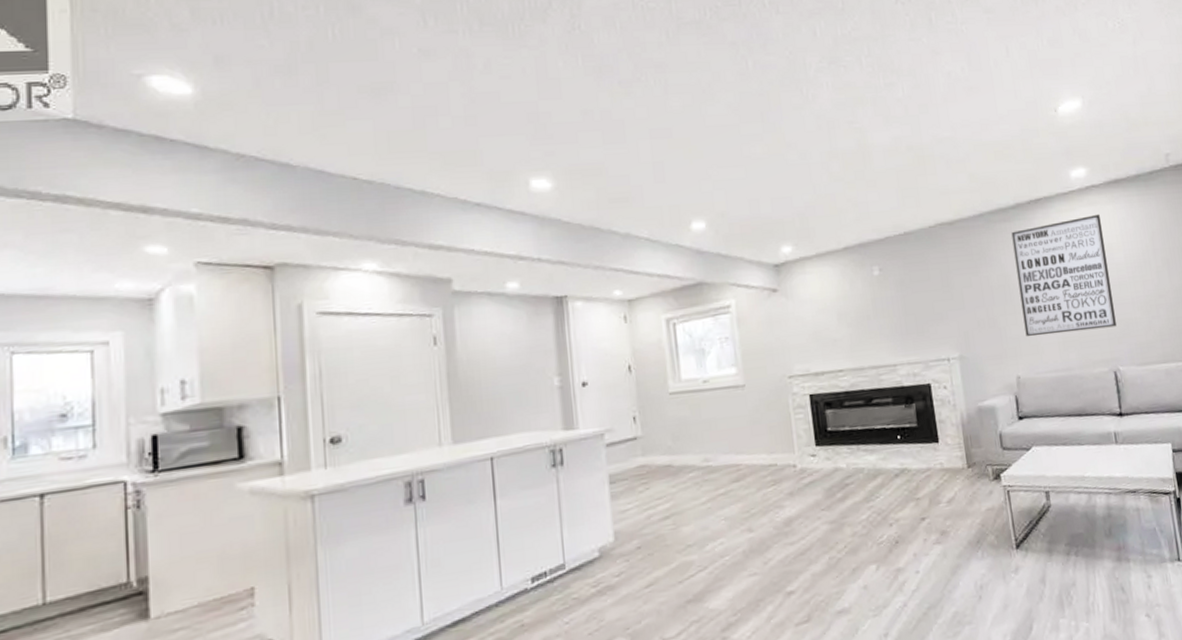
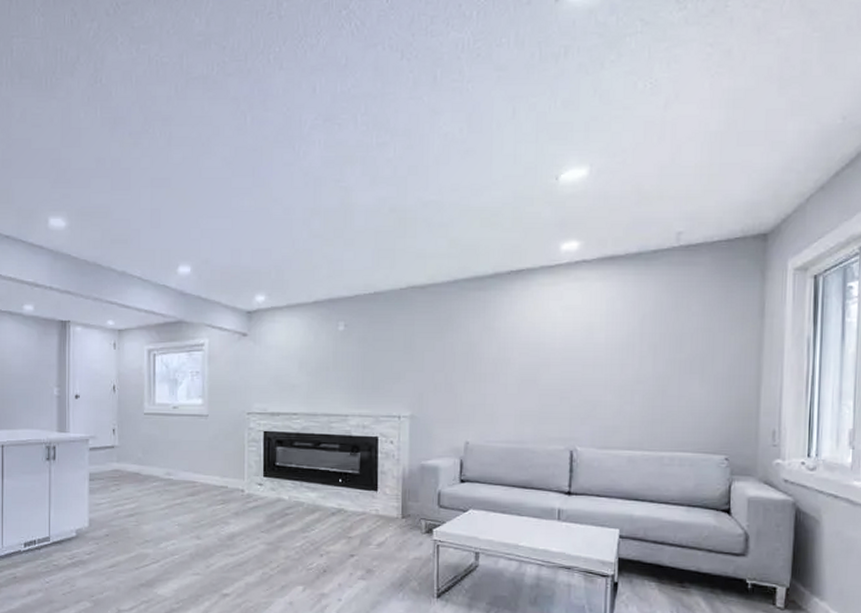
wall art: present [1011,213,1117,337] -> none [482,290,586,407]

